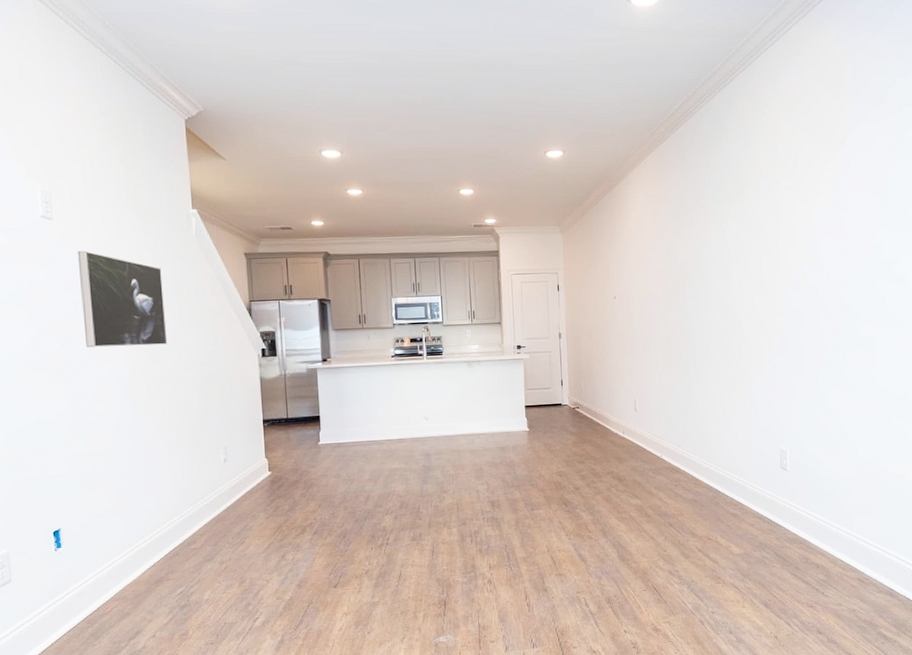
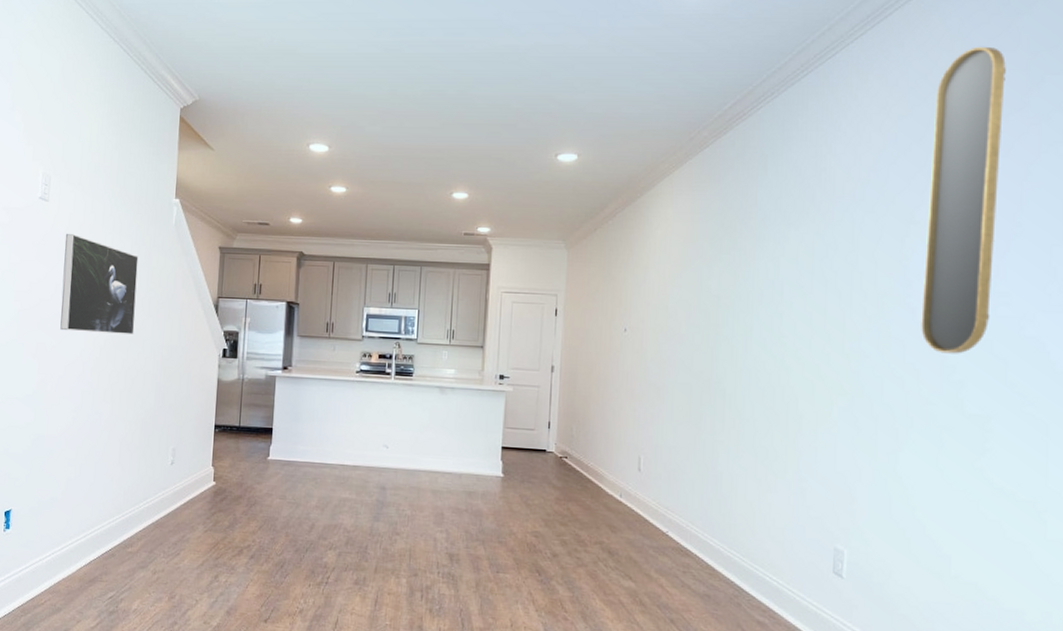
home mirror: none [825,54,871,294] -> present [921,46,1006,354]

